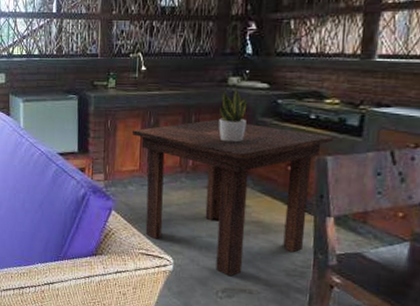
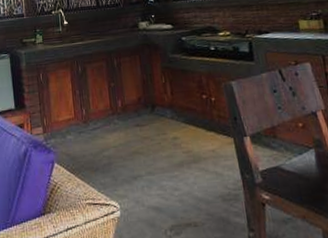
dining table: present [133,119,334,277] -> none [64,60,233,212]
potted plant: present [218,86,247,143] -> none [136,29,161,81]

